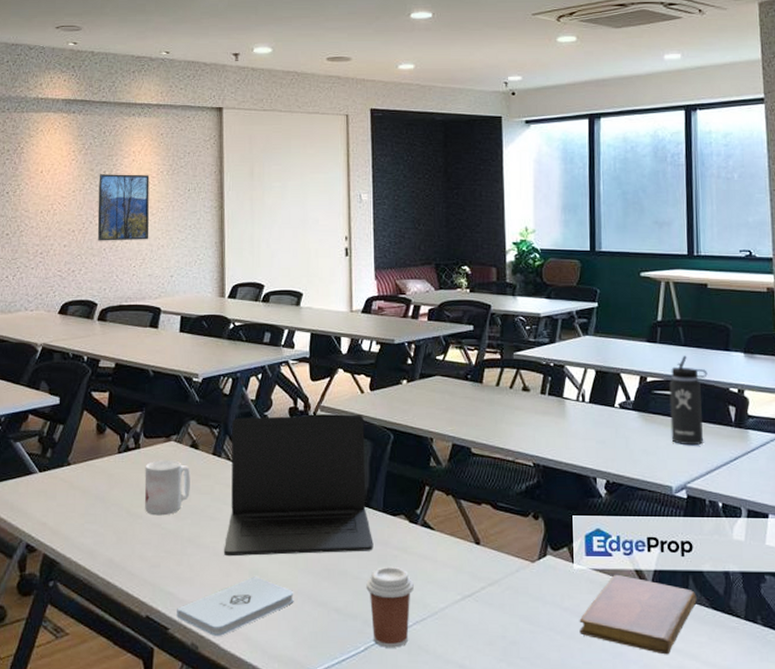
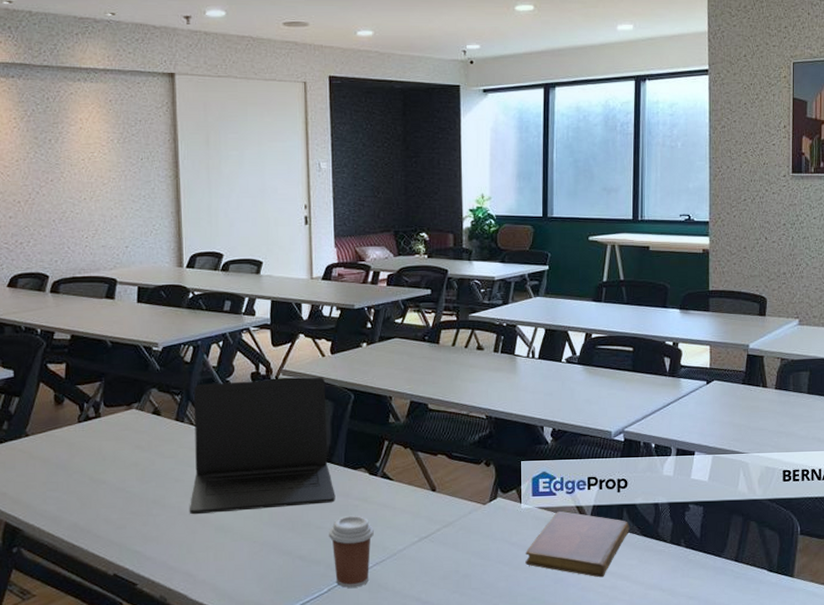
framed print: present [97,174,150,241] -> none [44,142,101,212]
mug: present [144,460,190,516] -> none [106,427,154,481]
notepad: present [177,575,294,637] -> none [144,530,260,589]
thermos bottle: present [669,355,708,446] -> none [612,313,647,394]

